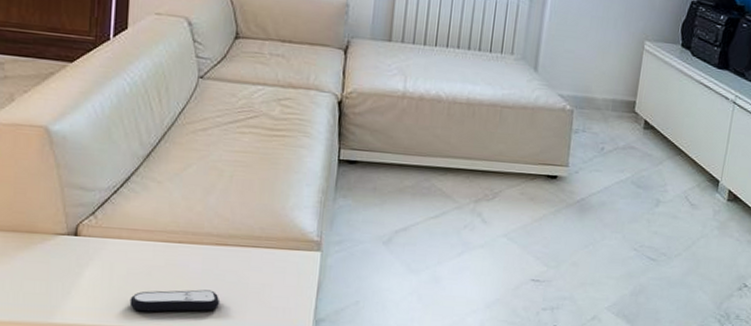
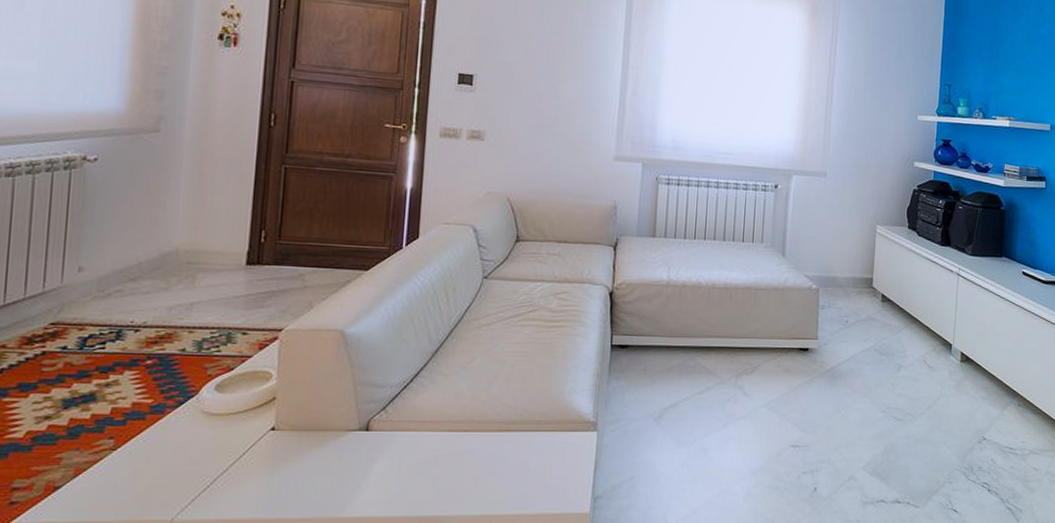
remote control: present [129,289,221,312] -> none [417,475,504,500]

